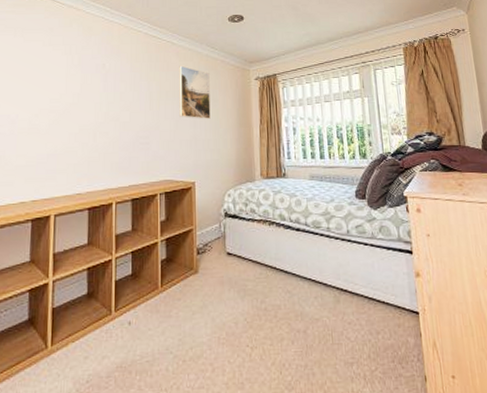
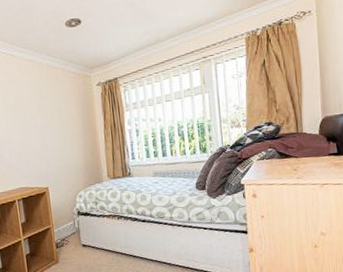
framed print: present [179,65,211,119] -> none [21,77,57,129]

